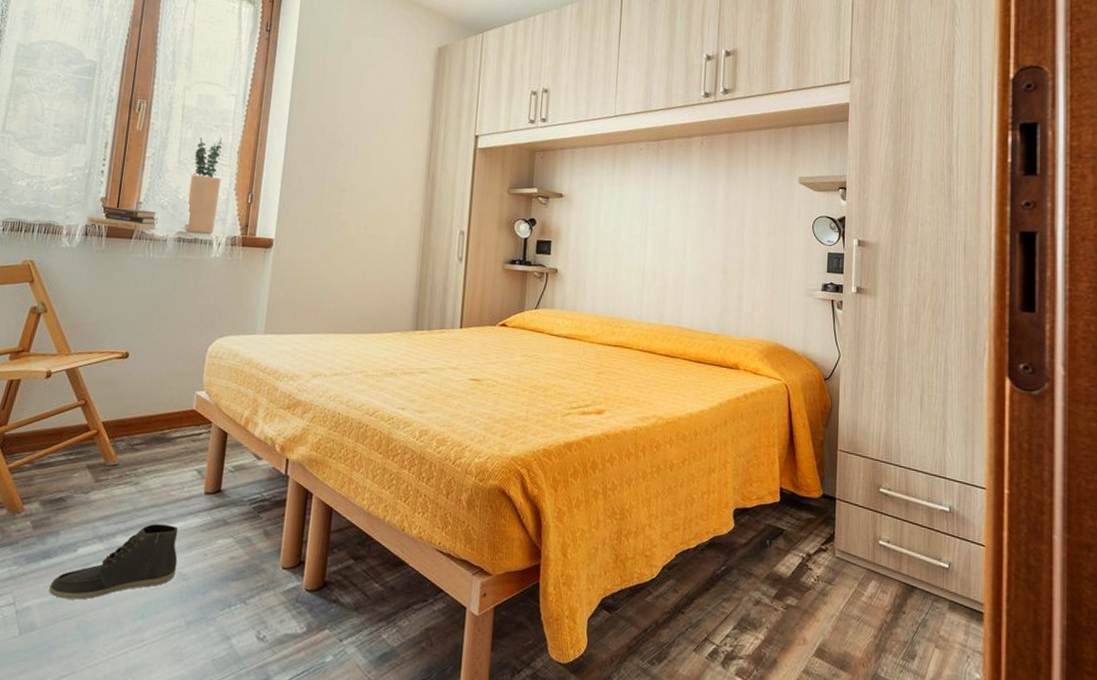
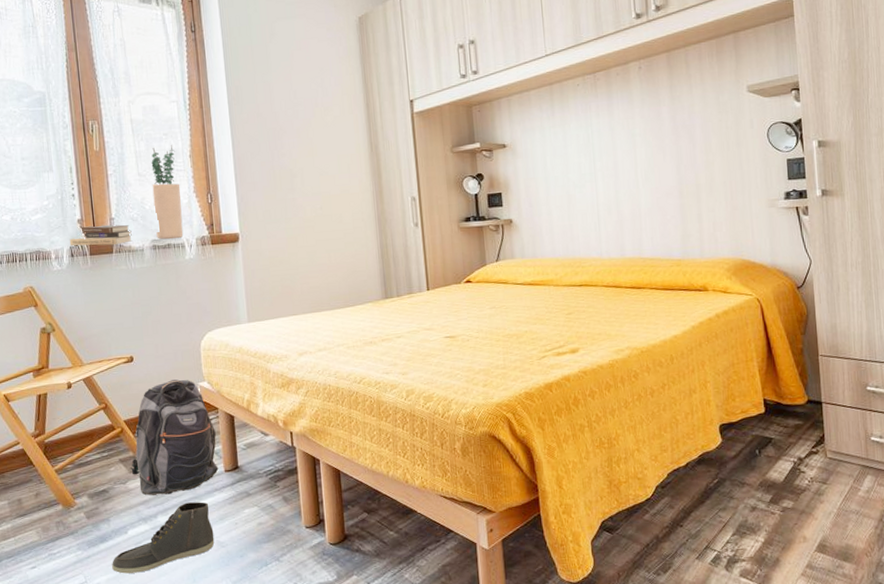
backpack: none [97,384,204,512] -> present [130,379,219,496]

